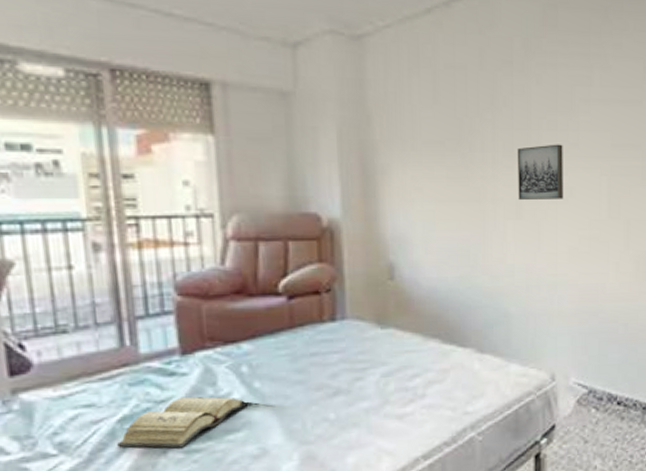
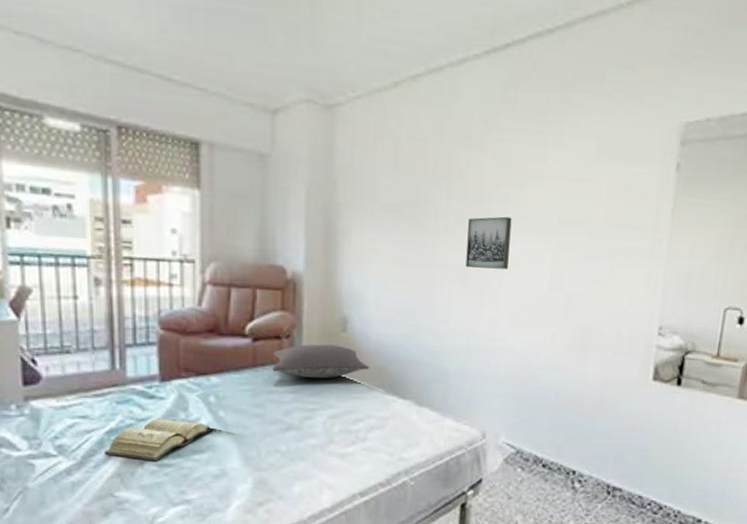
pillow: none [313,295,424,335] -> present [272,344,370,379]

